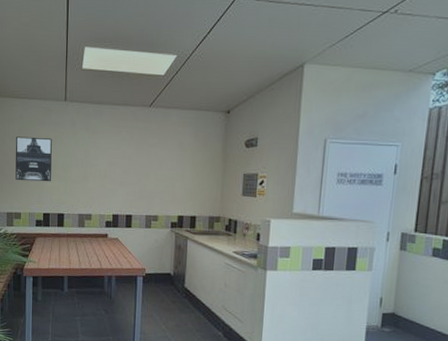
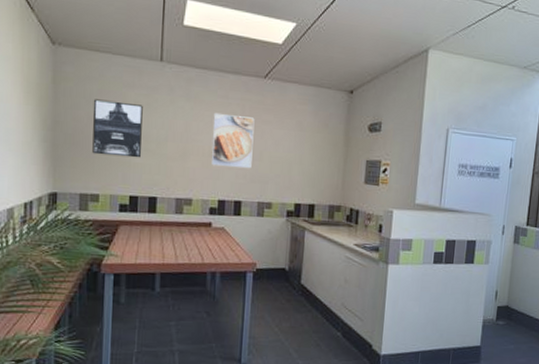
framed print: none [107,140,142,186] -> present [212,112,255,168]

